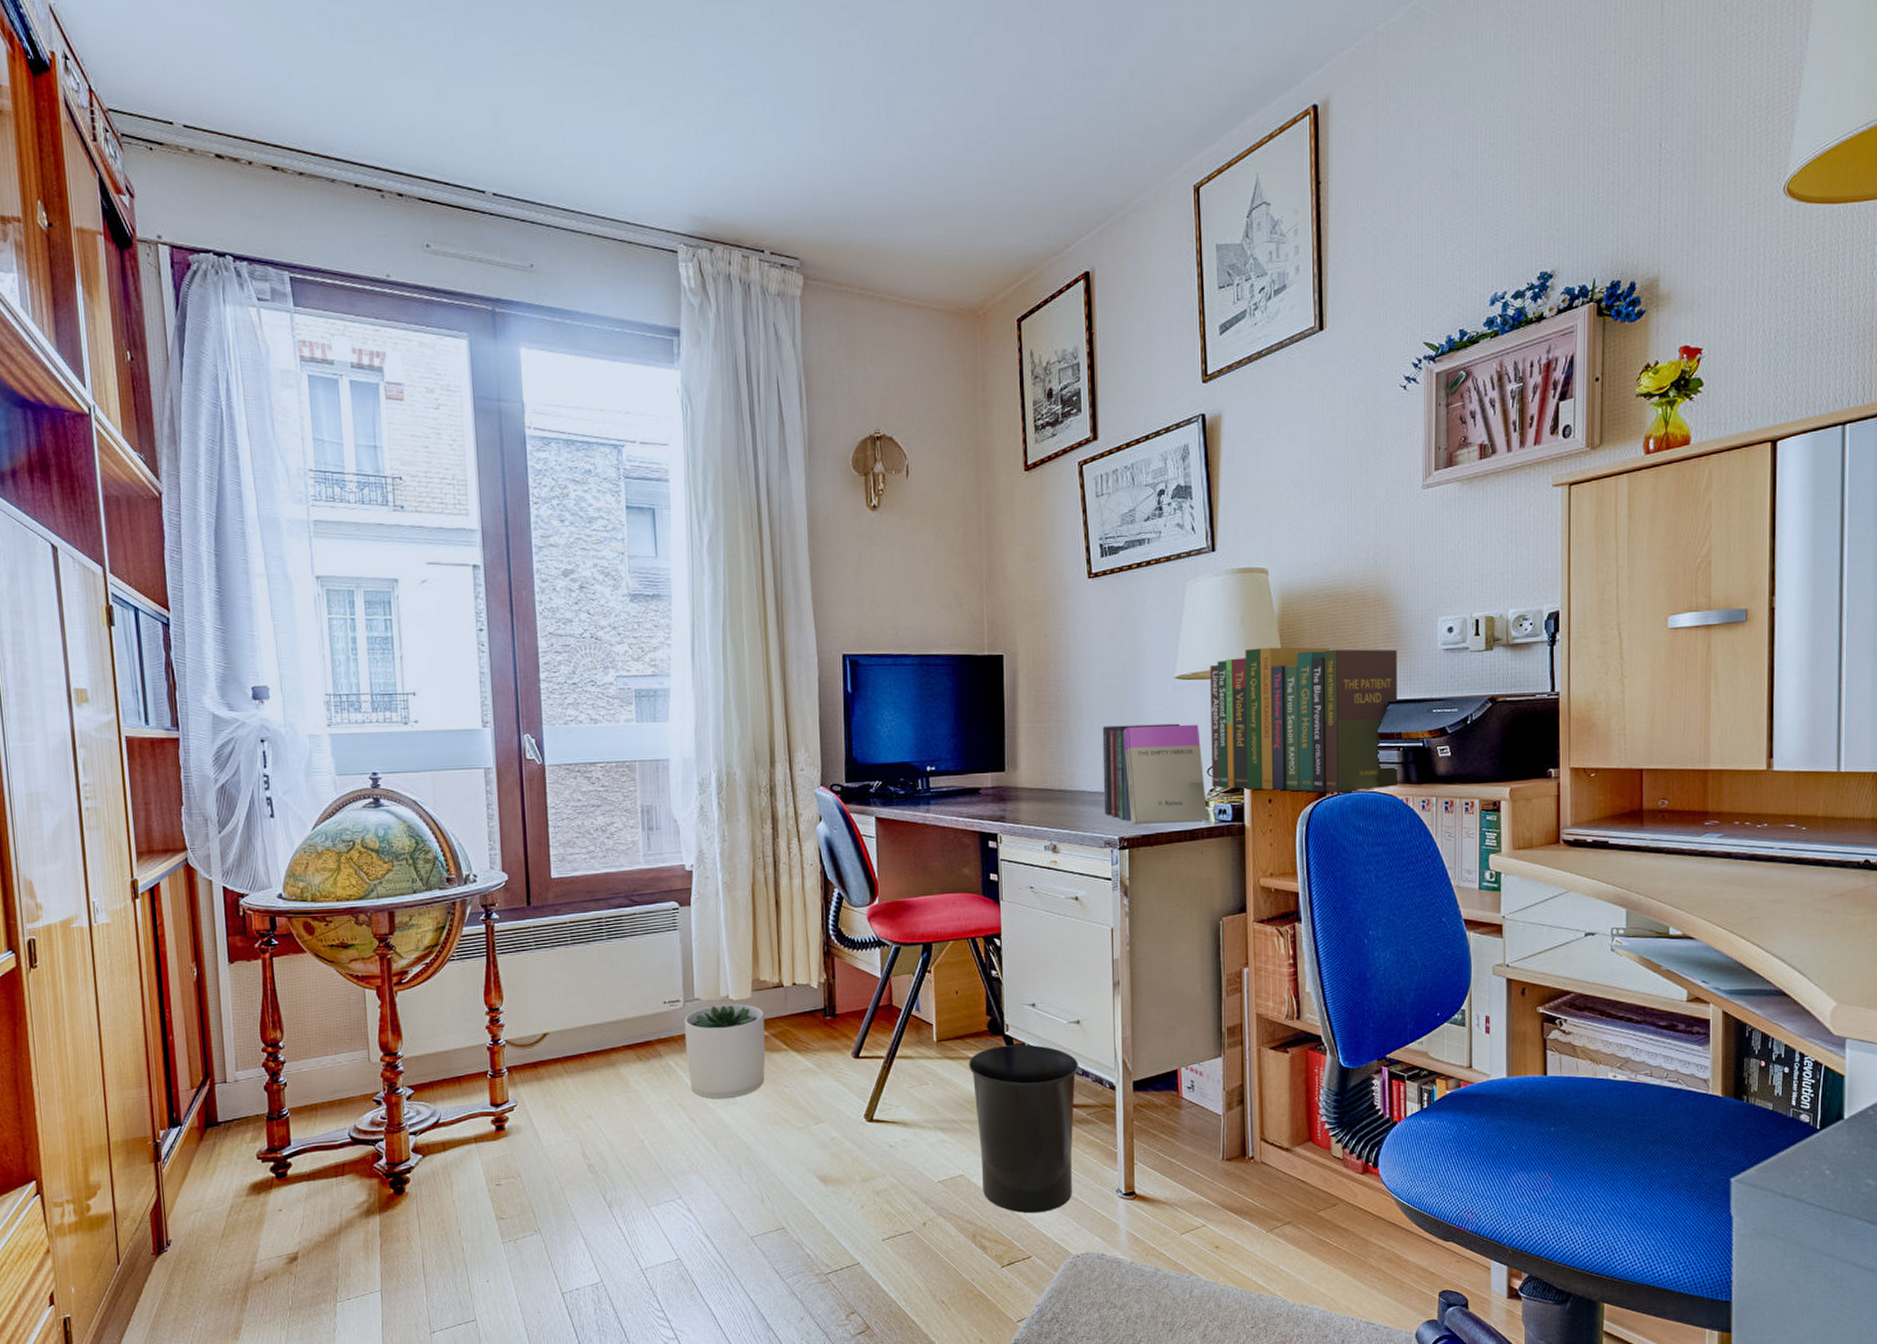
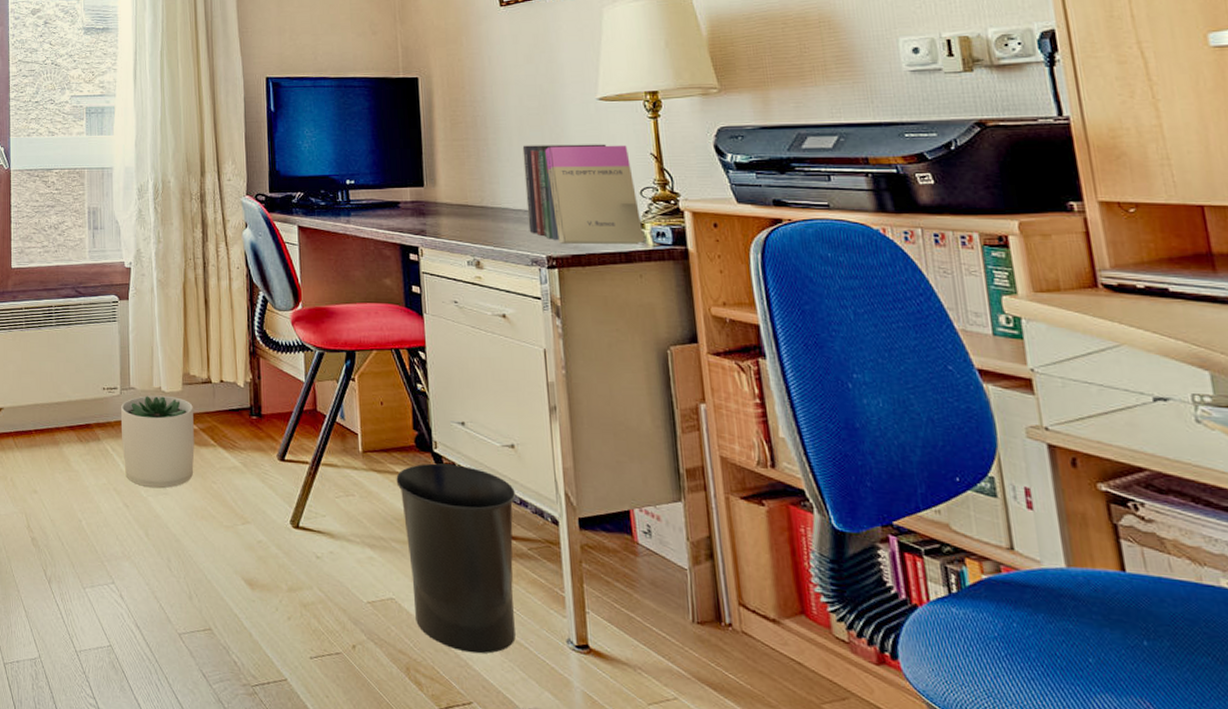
books: present [1210,647,1398,793] -> none [635,69,870,219]

